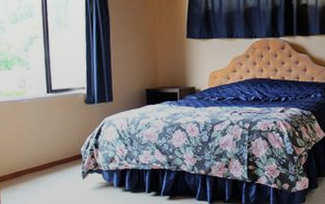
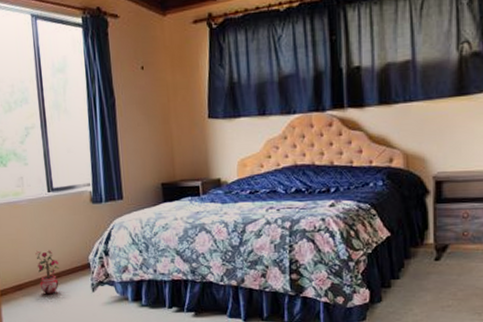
potted plant: none [33,142,55,181] -> present [35,250,60,295]

